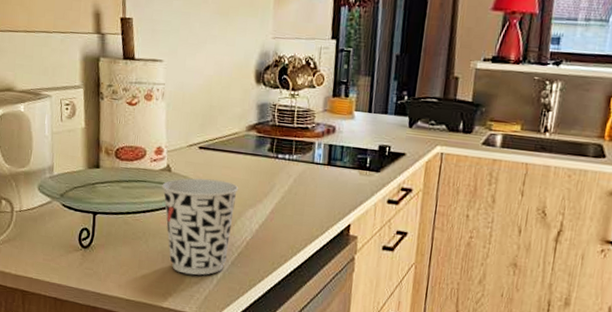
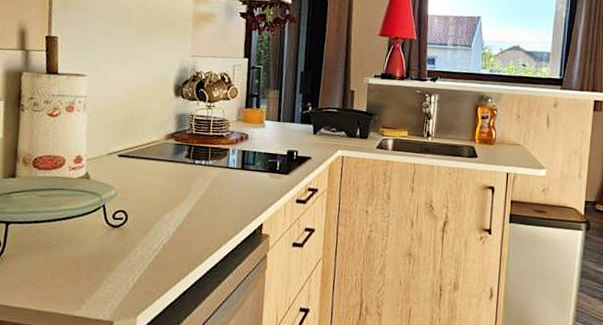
cup: present [162,178,239,275] -> none [79,185,157,281]

